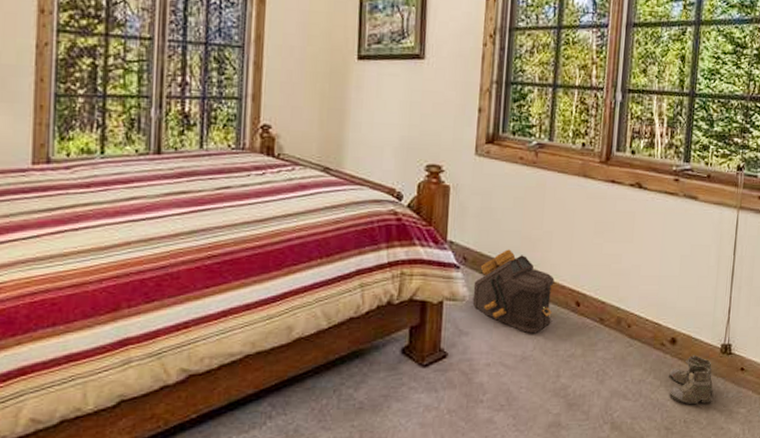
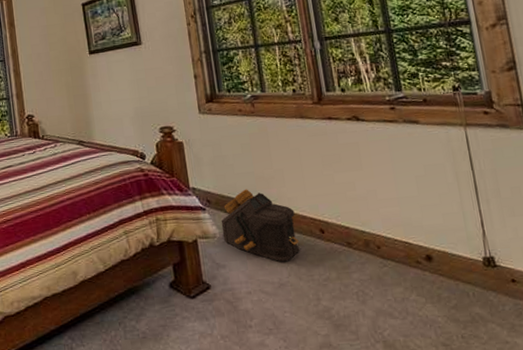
boots: present [669,354,713,411] -> none [432,269,488,325]

